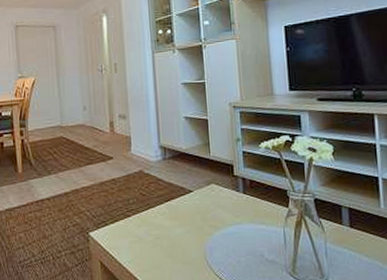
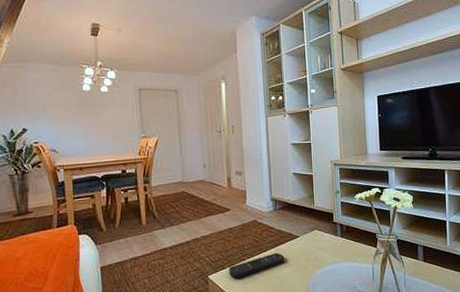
remote control: none [112,209,177,237] -> present [229,253,285,279]

